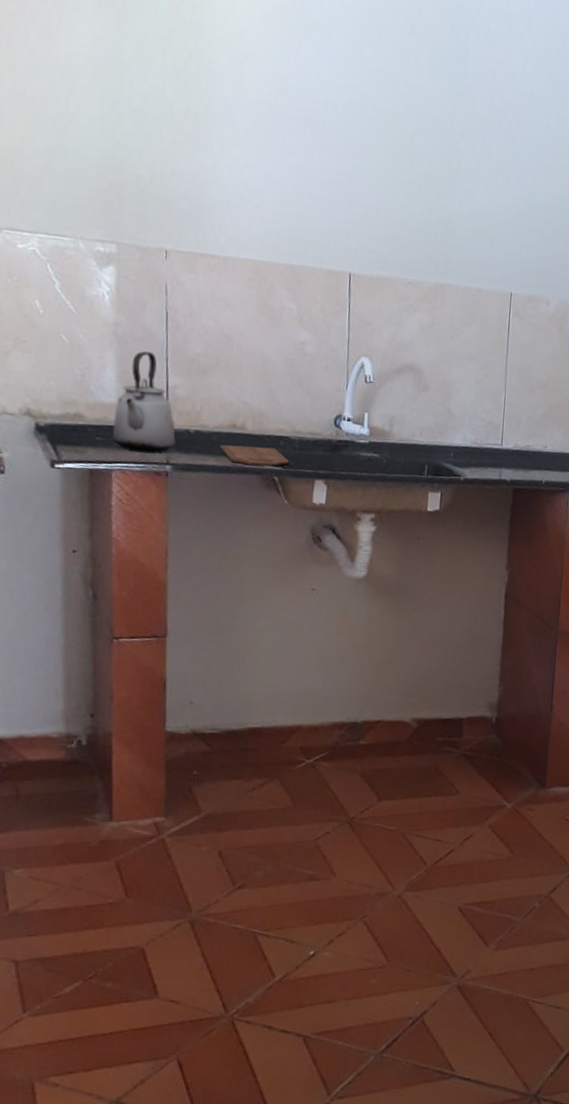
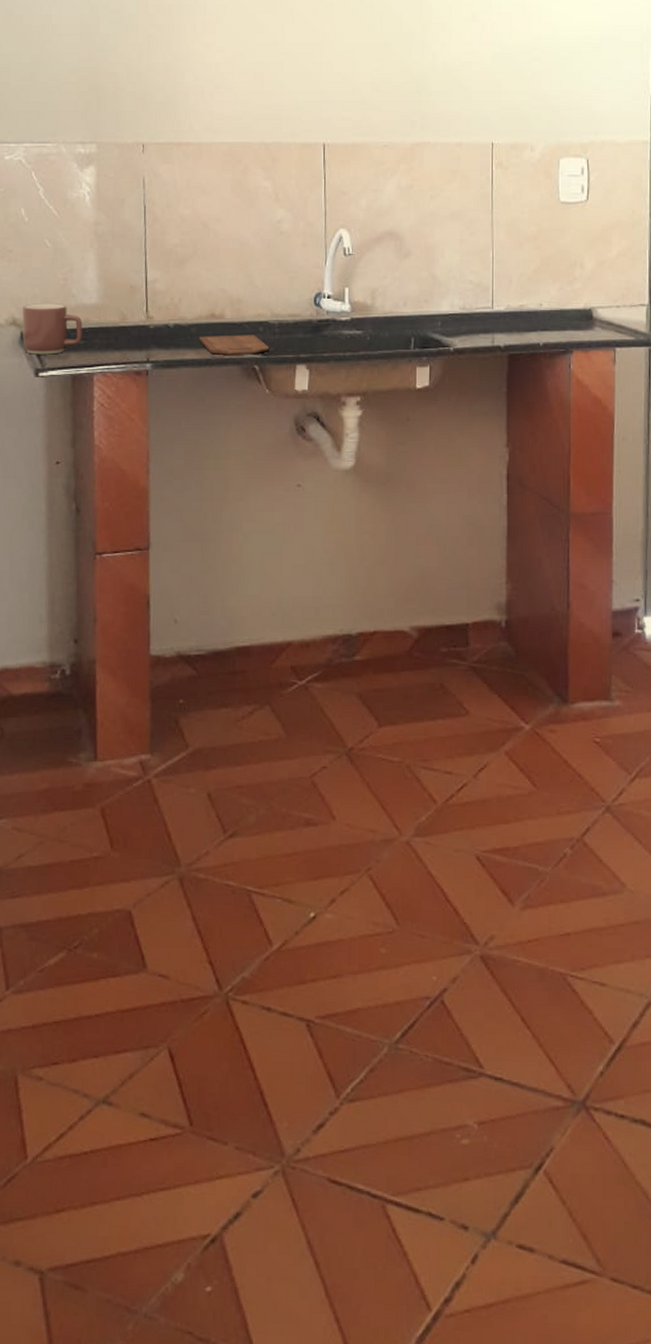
mug: none [37,396,101,448] -> present [22,303,83,355]
kettle: present [112,351,176,452] -> none [93,248,155,352]

